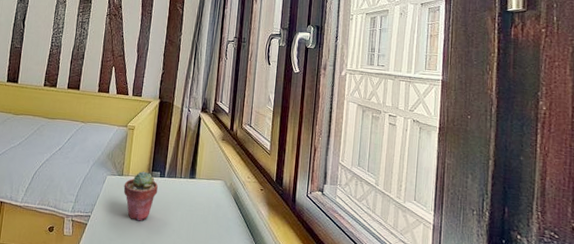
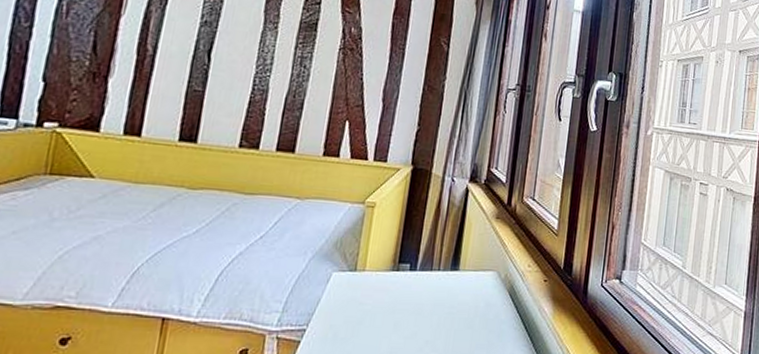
potted succulent: present [123,171,158,221] -> none [356,263,407,332]

